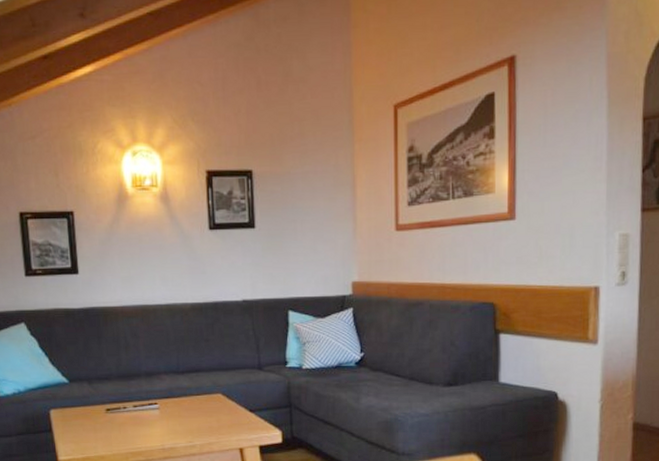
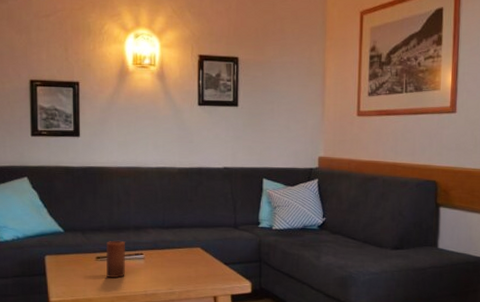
candle: none [115,389,139,432] -> present [105,240,125,278]

